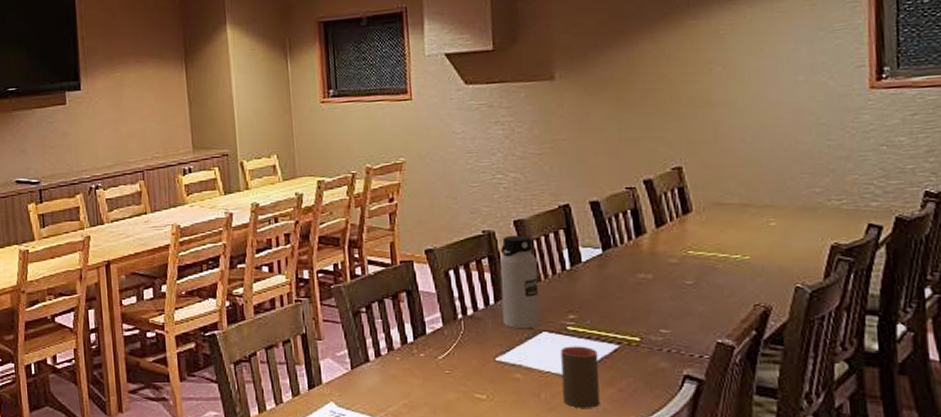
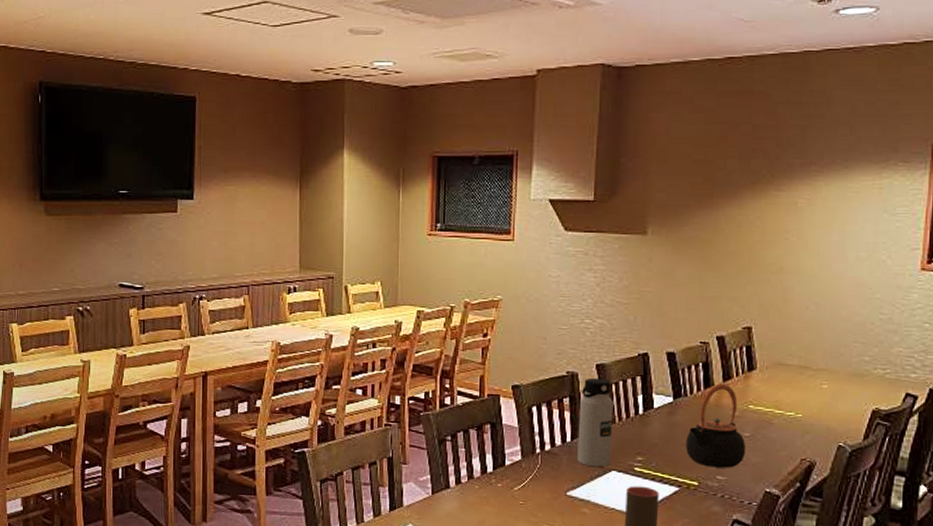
teapot: none [621,230,691,321] -> present [686,383,747,468]

